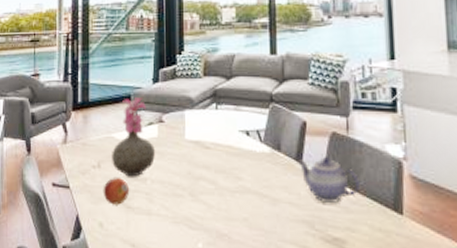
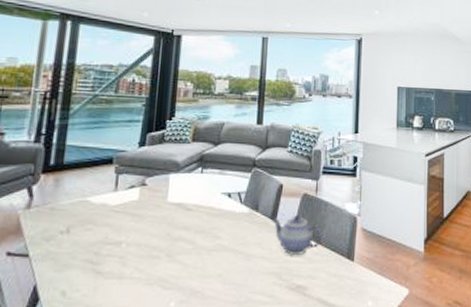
fruit: present [103,178,129,205] -> none [69,243,101,271]
vase: present [112,98,155,177] -> none [84,161,134,241]

